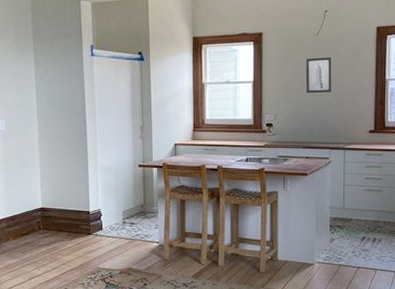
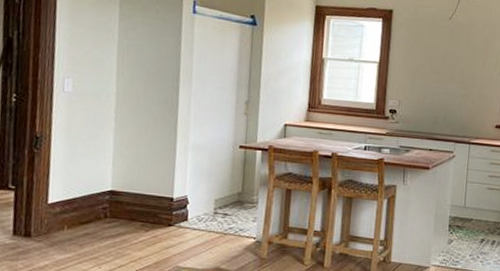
wall art: present [305,57,332,94] -> none [434,43,463,82]

